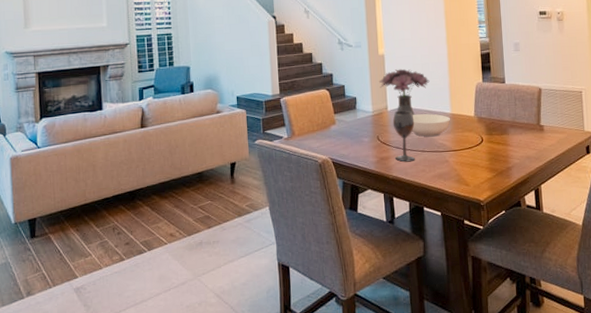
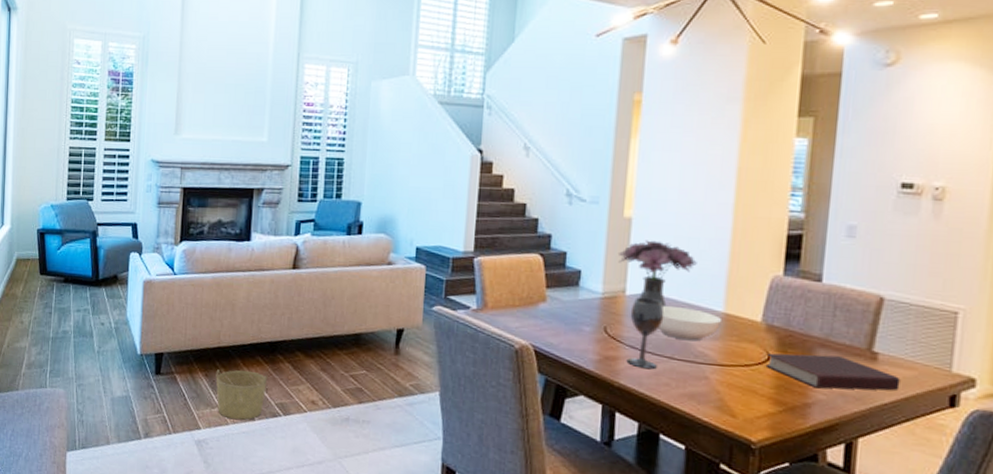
basket: none [85,219,132,264] -> present [216,369,268,421]
book: none [480,132,559,156] -> present [765,353,901,391]

